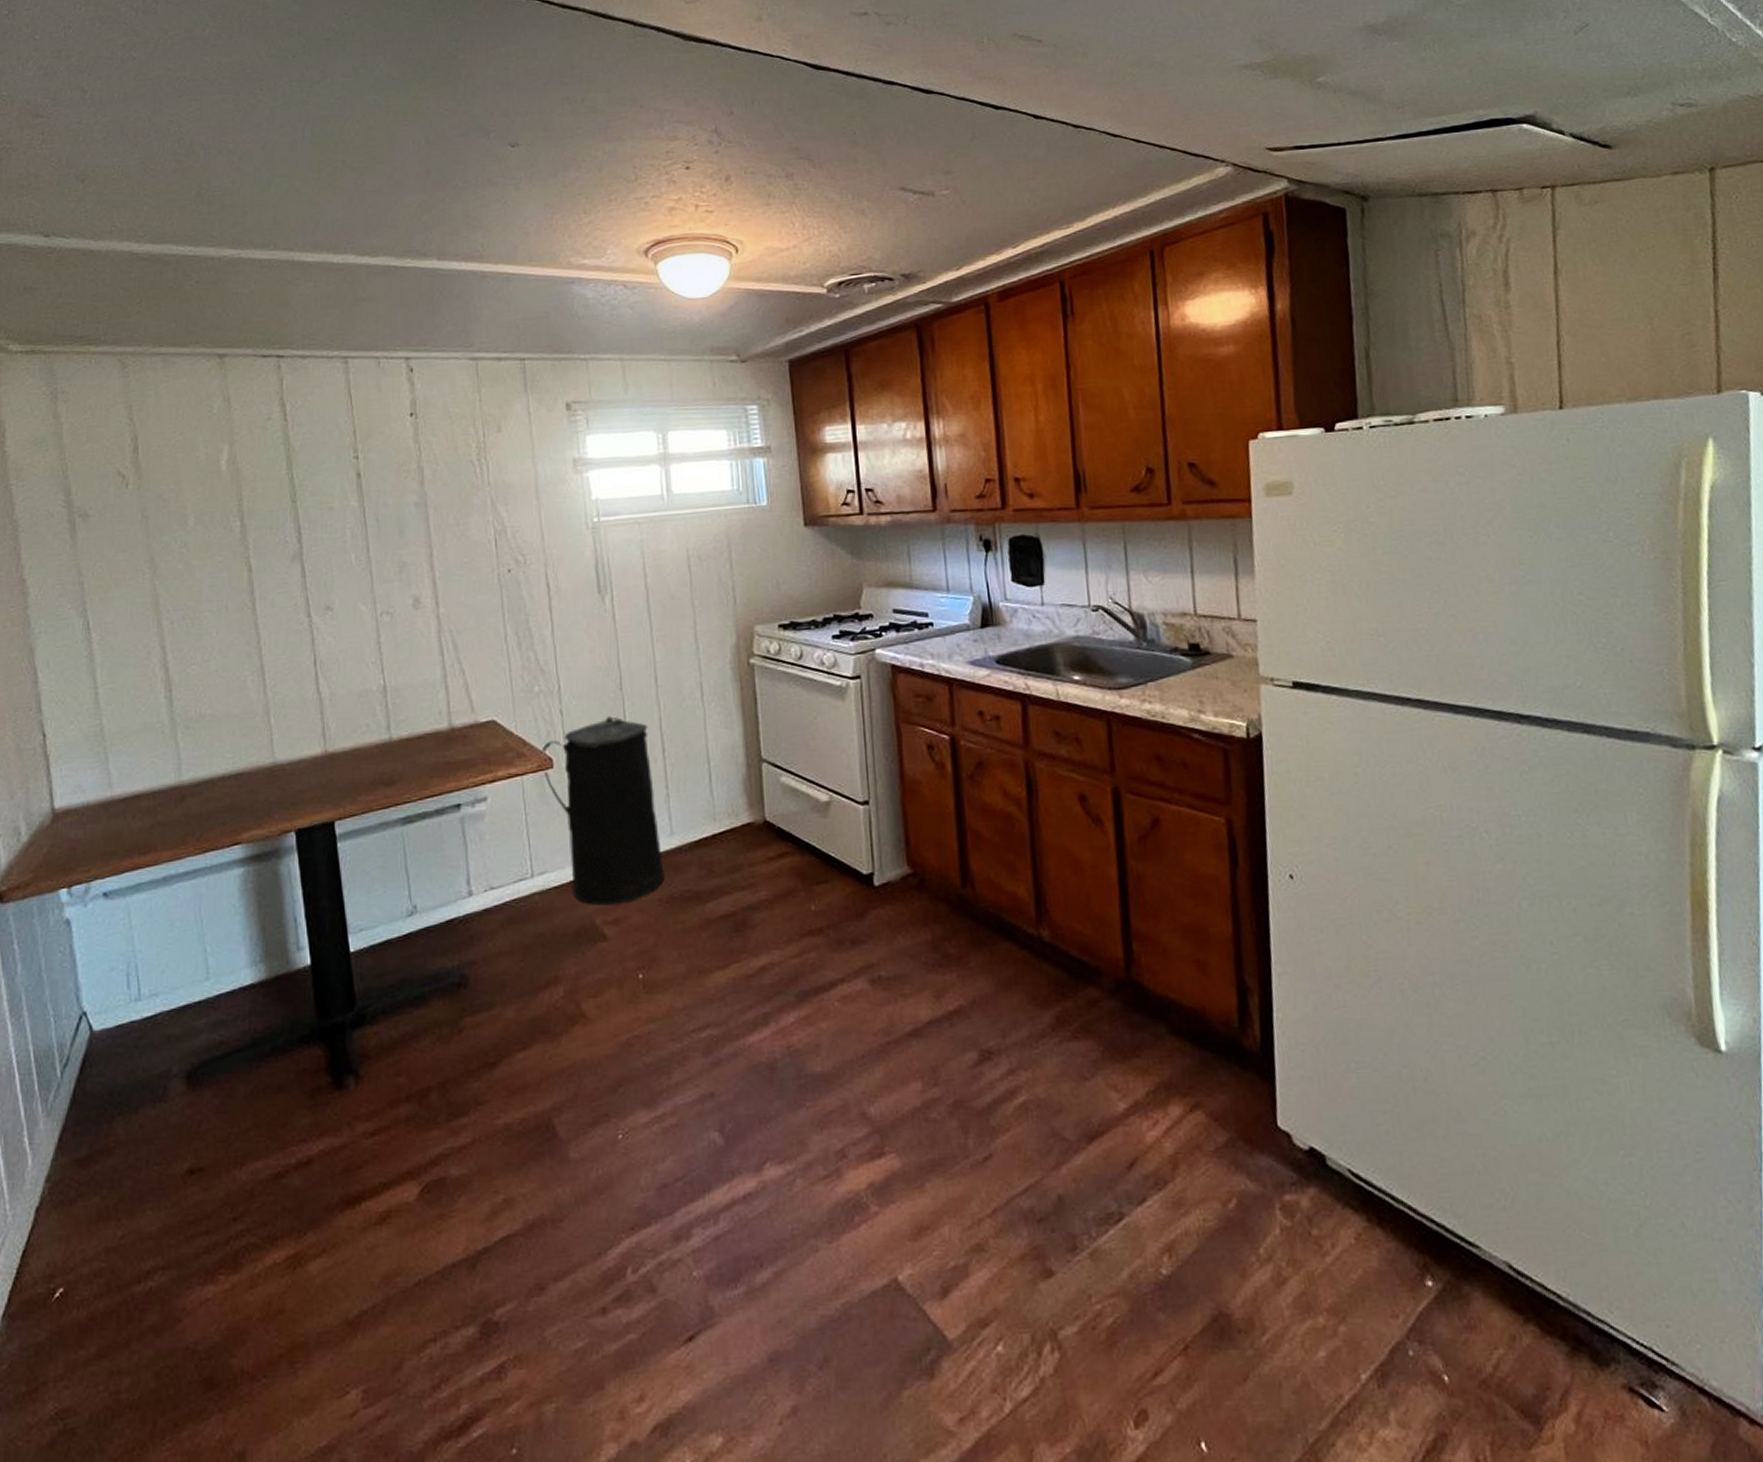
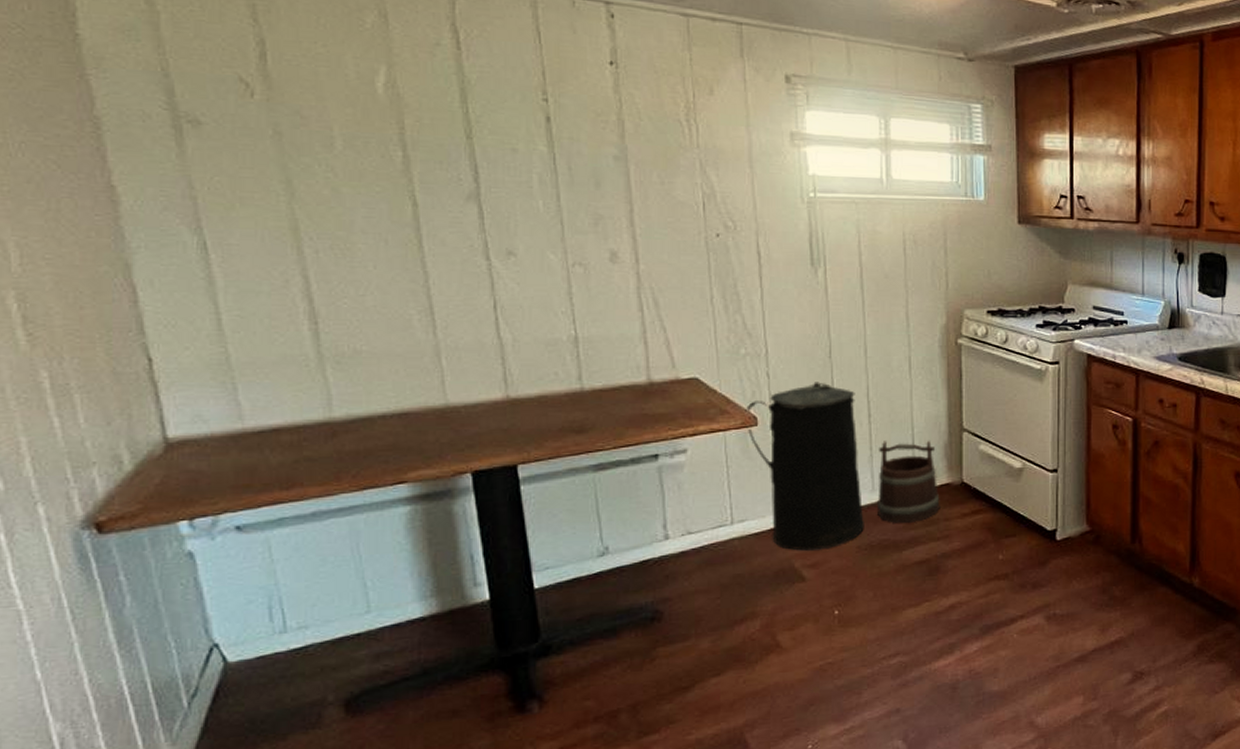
bucket: none [675,774,743,871] -> present [878,440,940,523]

